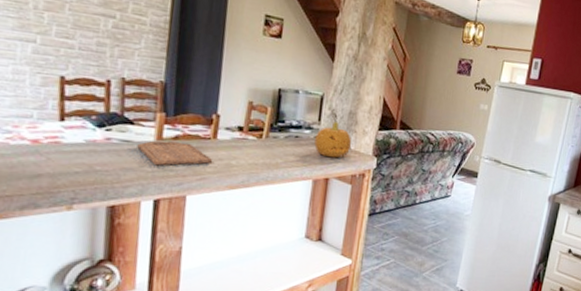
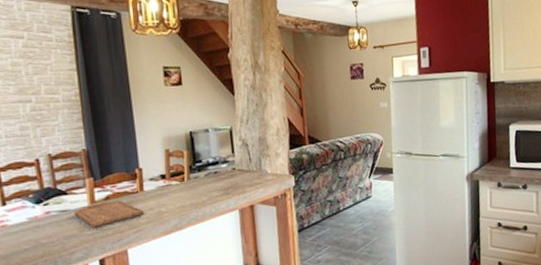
fruit: present [314,122,352,158] -> none [232,150,268,186]

